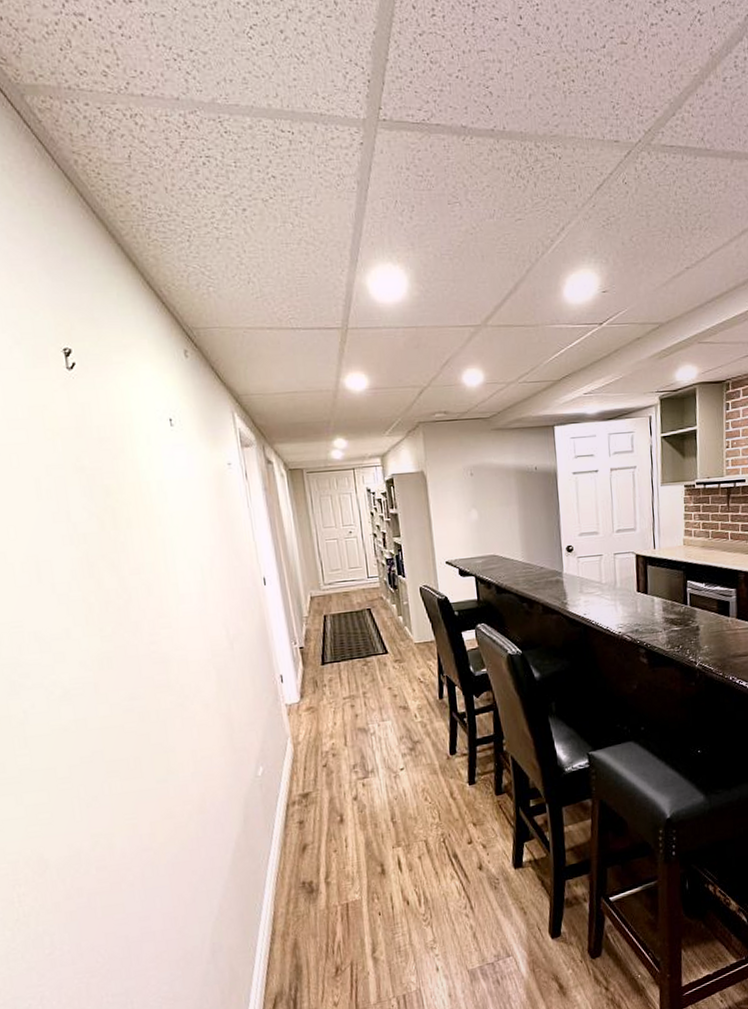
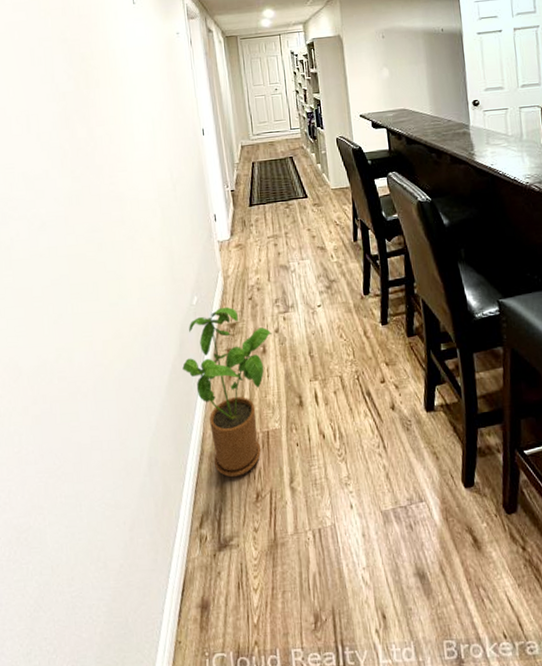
house plant: none [248,775,350,955] -> present [182,306,272,478]

